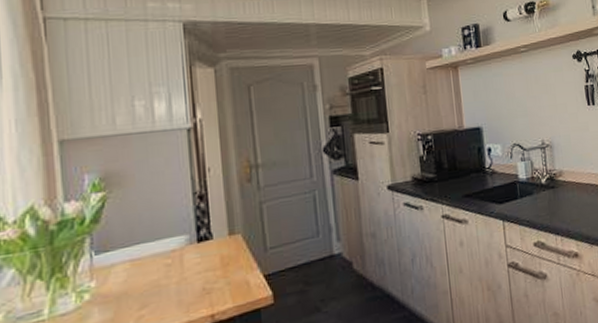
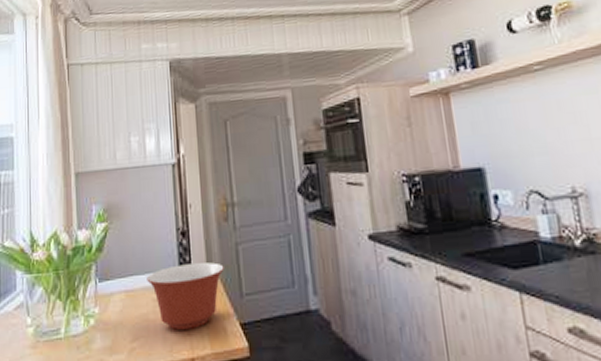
mixing bowl: none [157,222,247,291] -> present [146,262,224,330]

